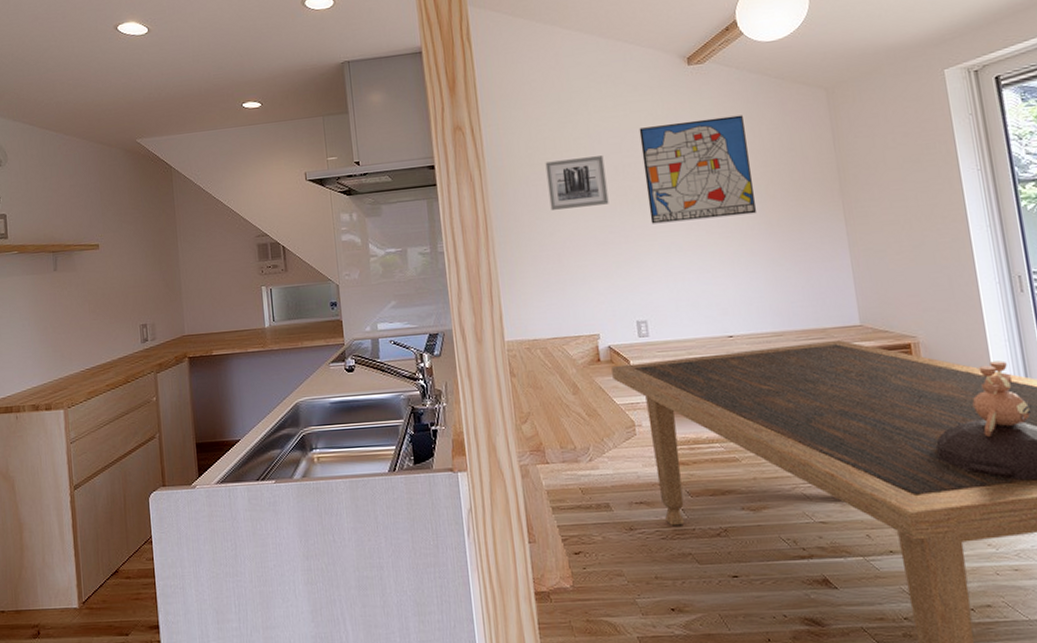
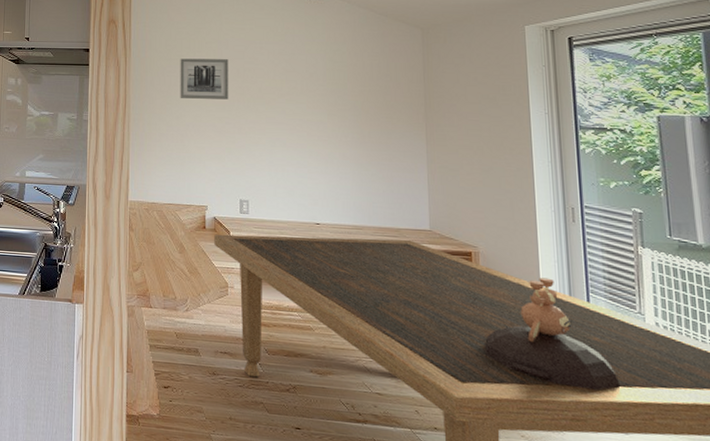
wall art: present [639,115,756,224] -> none [261,40,351,124]

